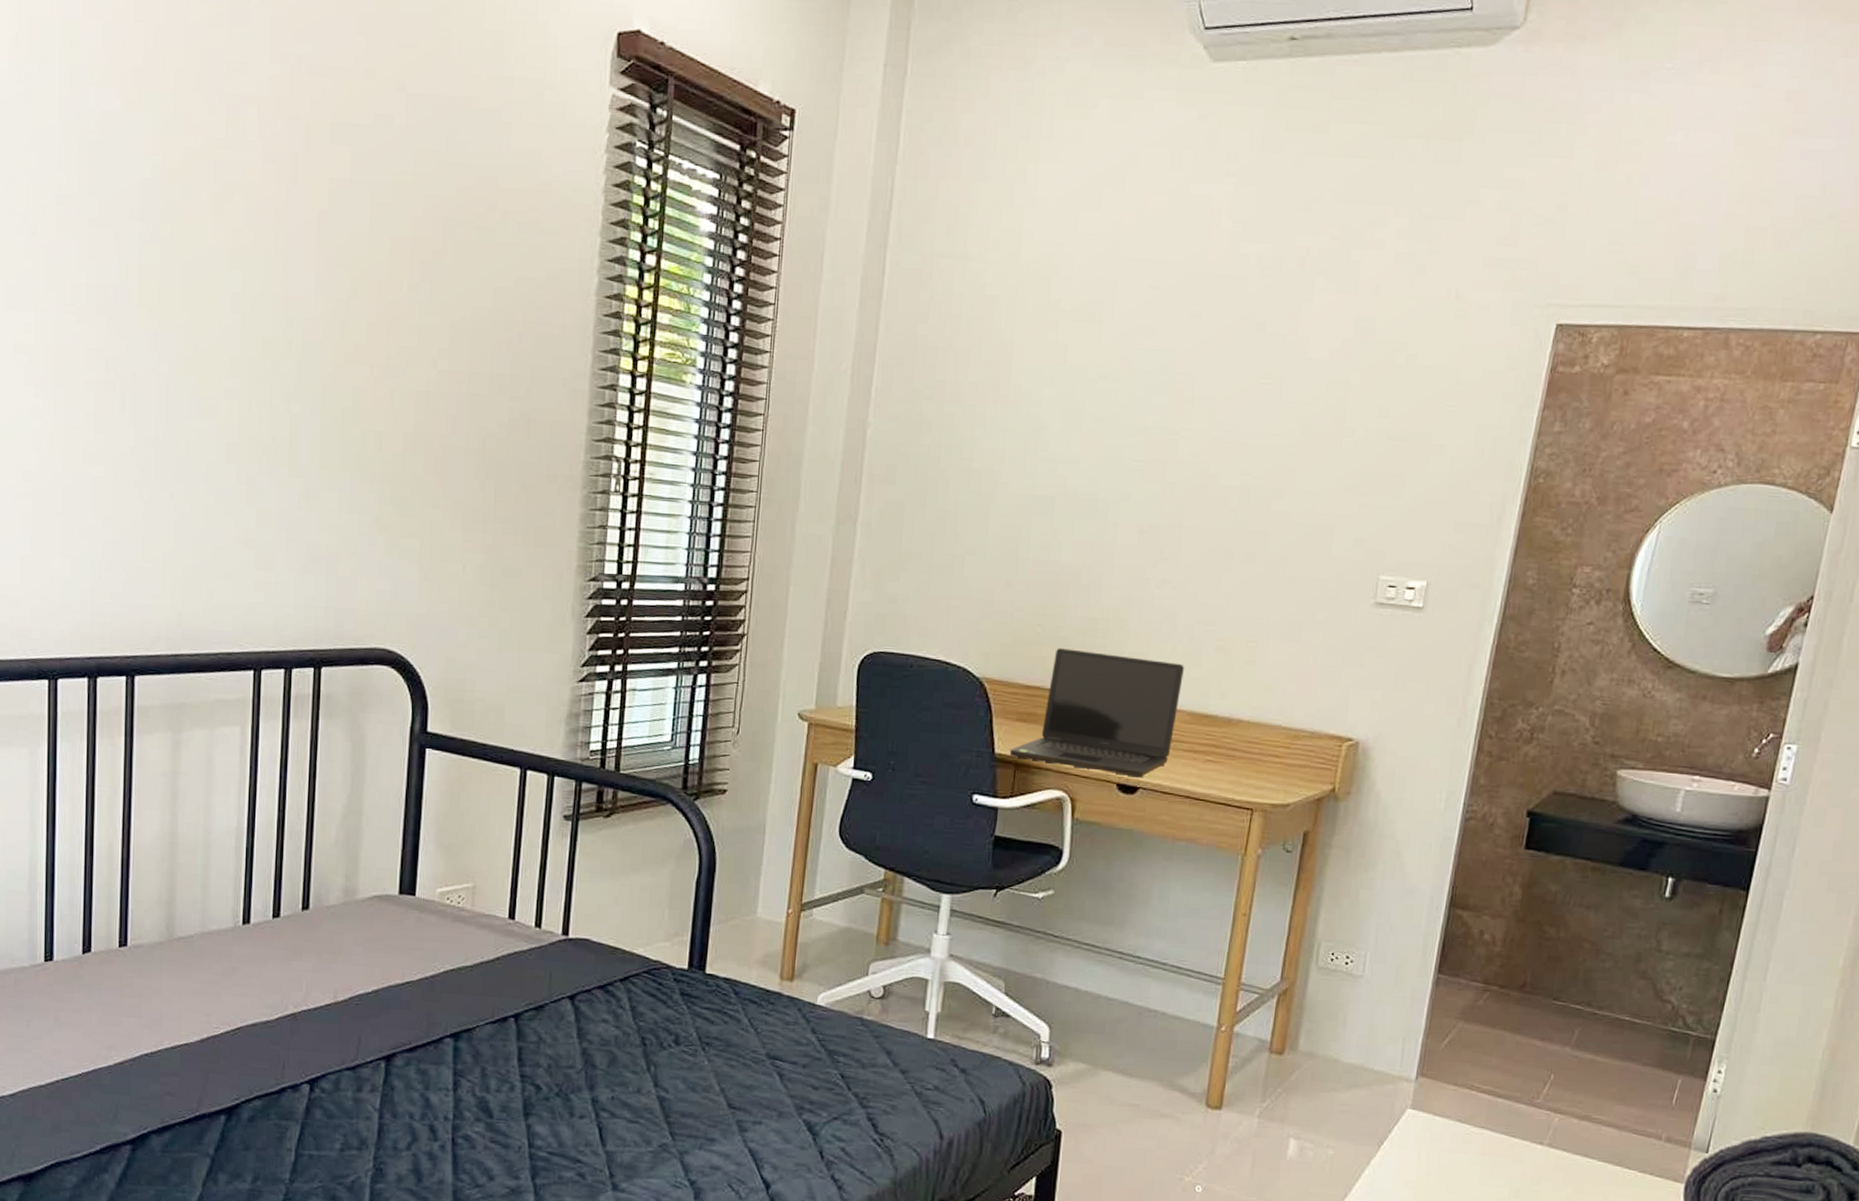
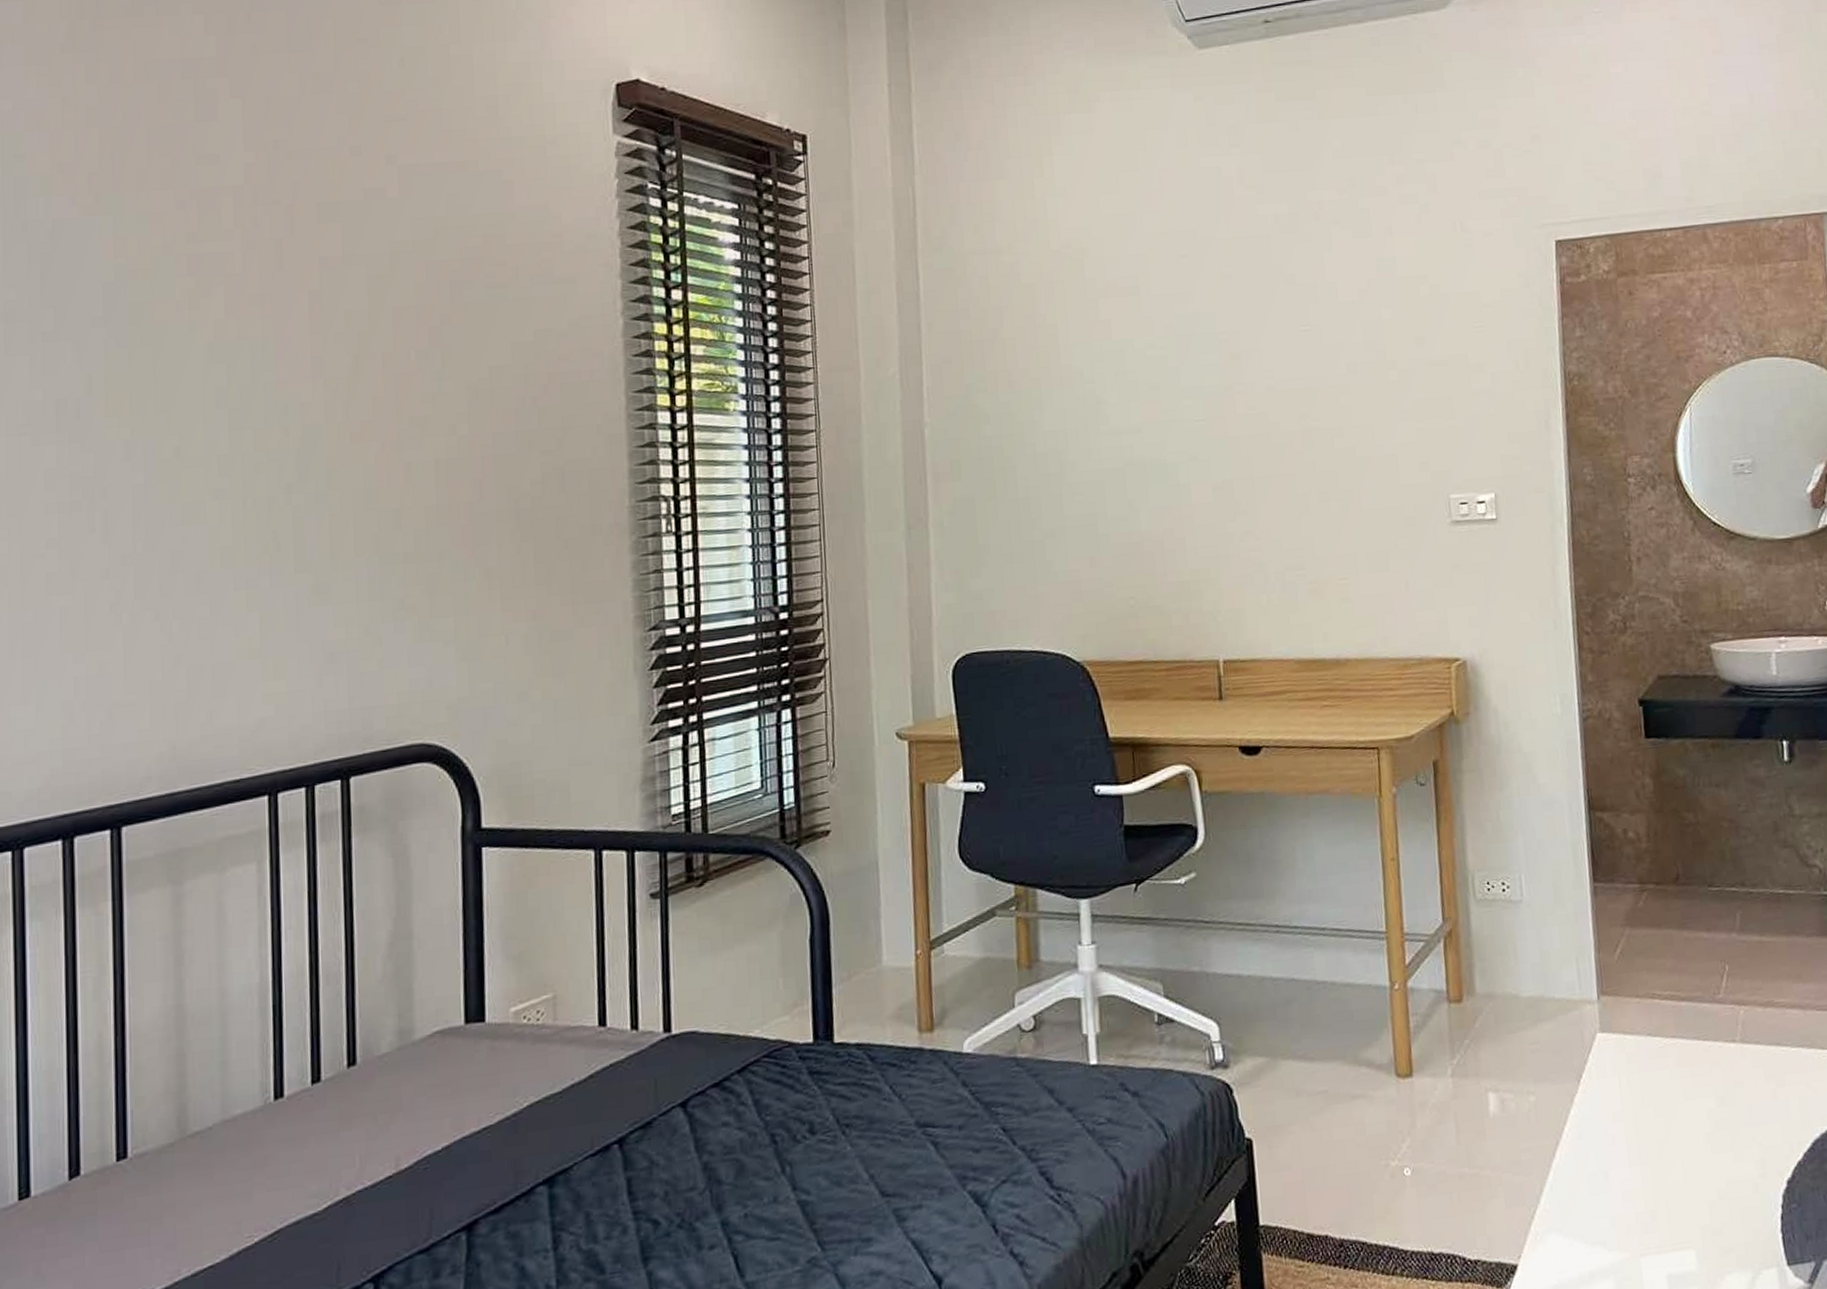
laptop: present [1009,648,1184,778] -> none [1123,612,1286,739]

